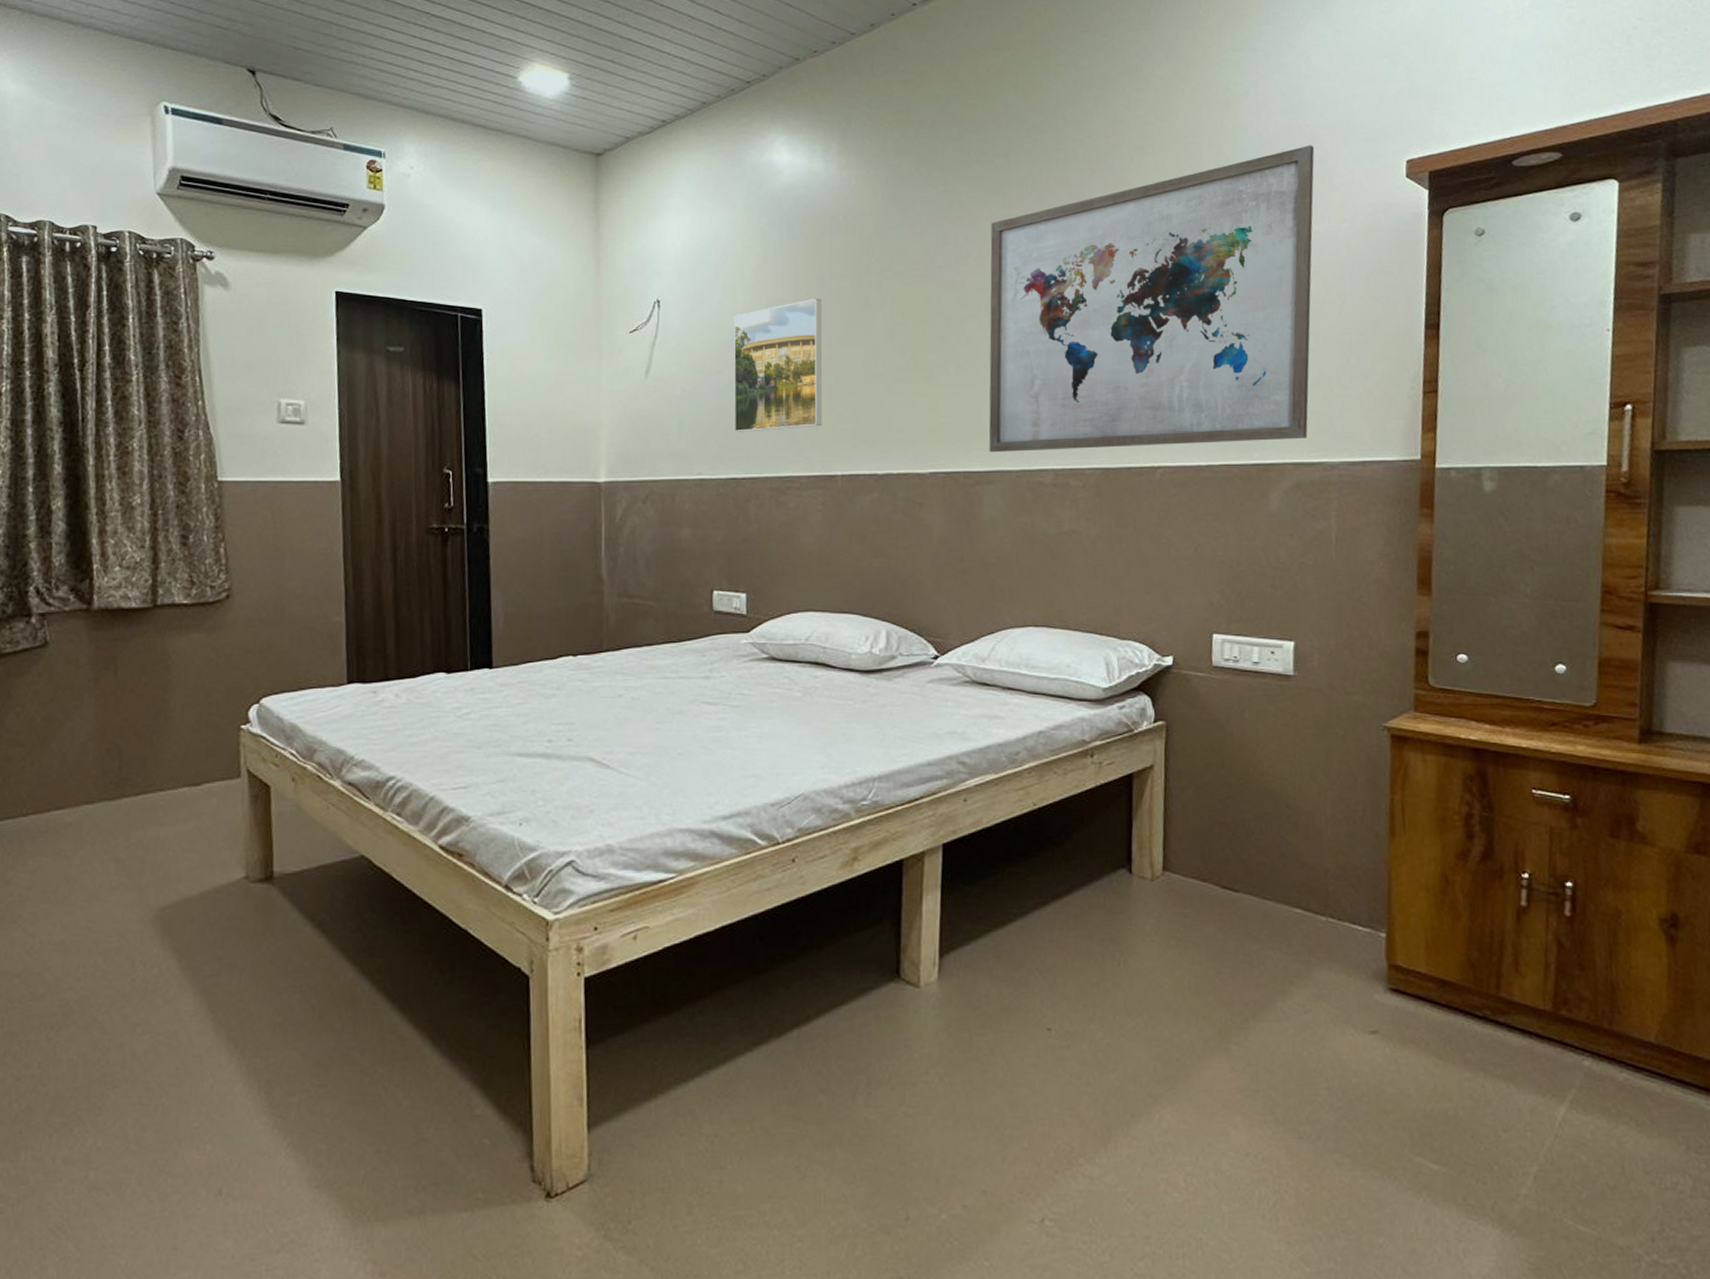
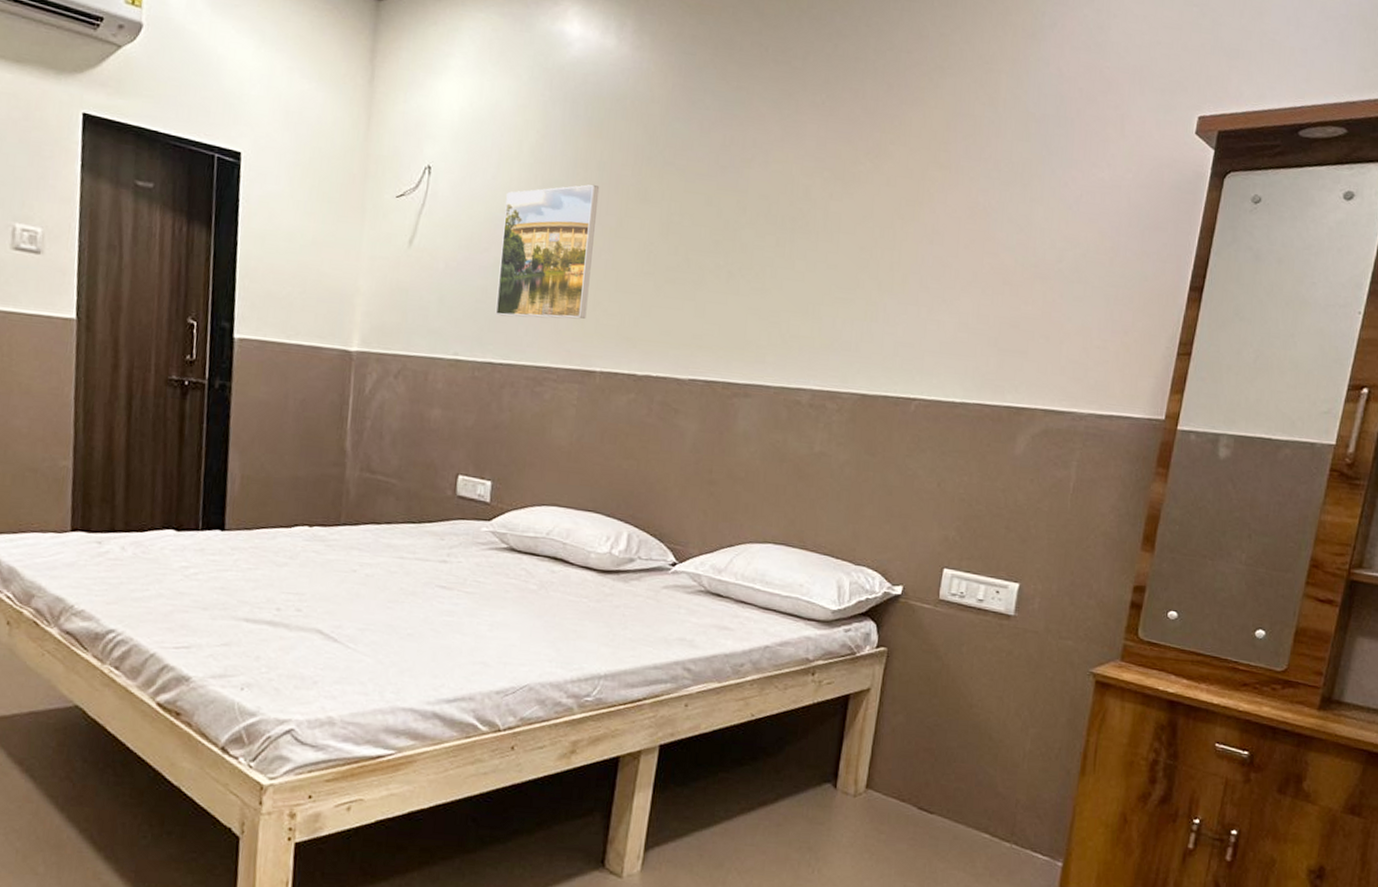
wall art: present [988,145,1315,453] -> none [750,87,1112,387]

